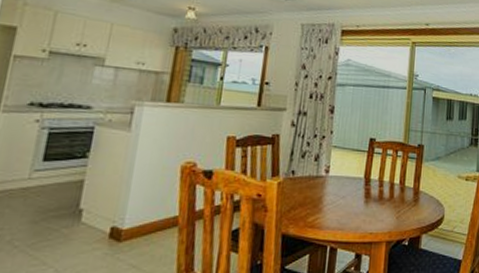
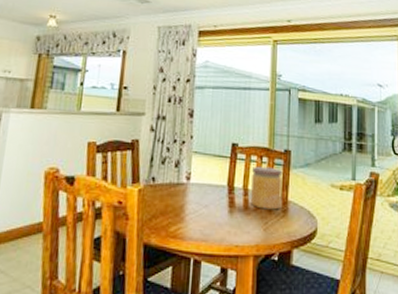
jar: none [386,159,416,200] -> present [251,166,283,210]

